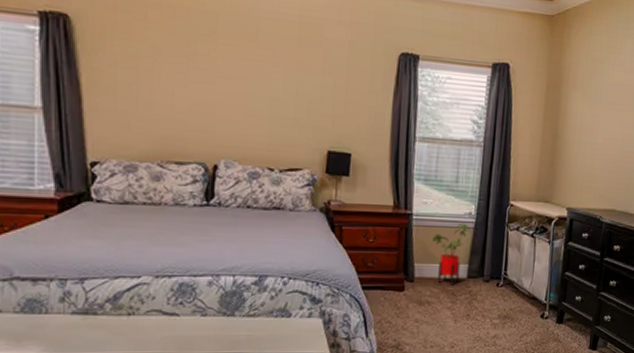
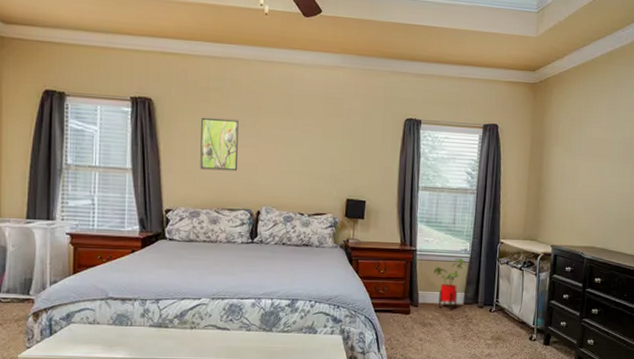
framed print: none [137,42,188,114] -> present [200,117,239,172]

